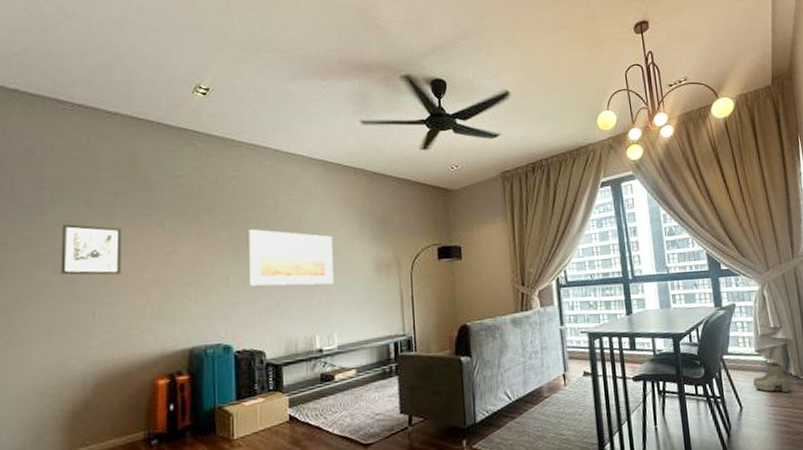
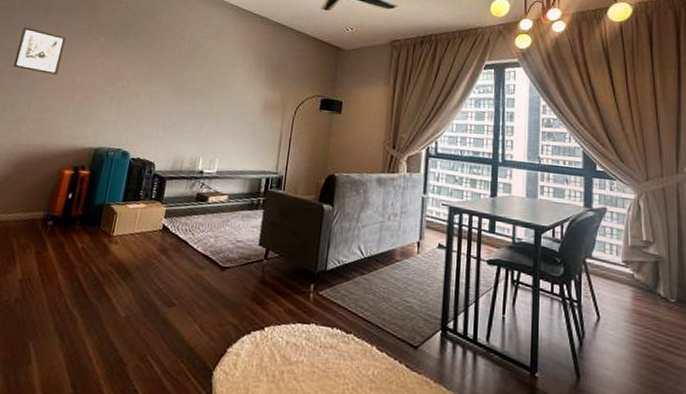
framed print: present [249,229,334,286] -> none [155,55,232,116]
boots: present [753,362,791,393] -> none [616,276,657,314]

